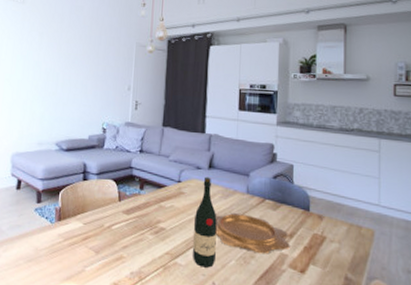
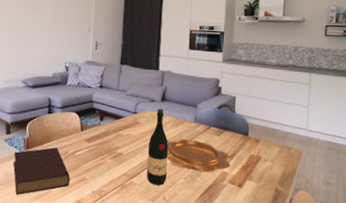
book: none [43,219,106,274] -> present [13,147,71,195]

